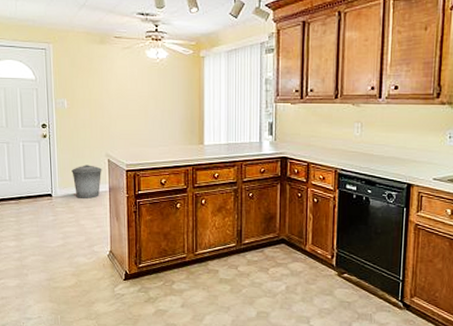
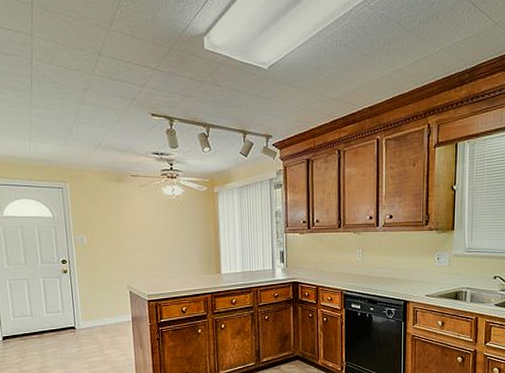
trash can: present [71,165,102,199] -> none [94,297,125,329]

